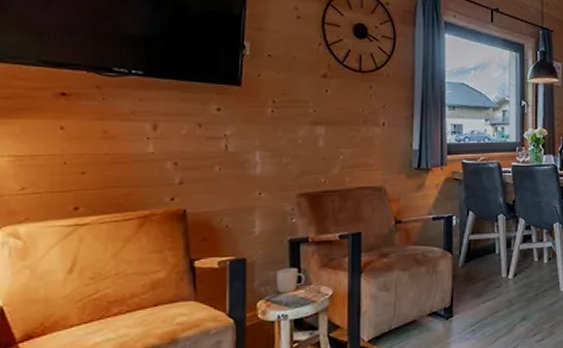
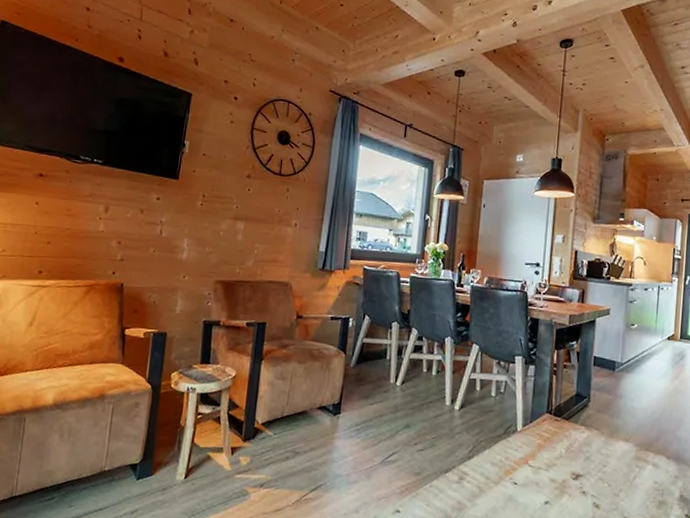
mug: present [276,267,305,293] -> none [189,346,214,369]

